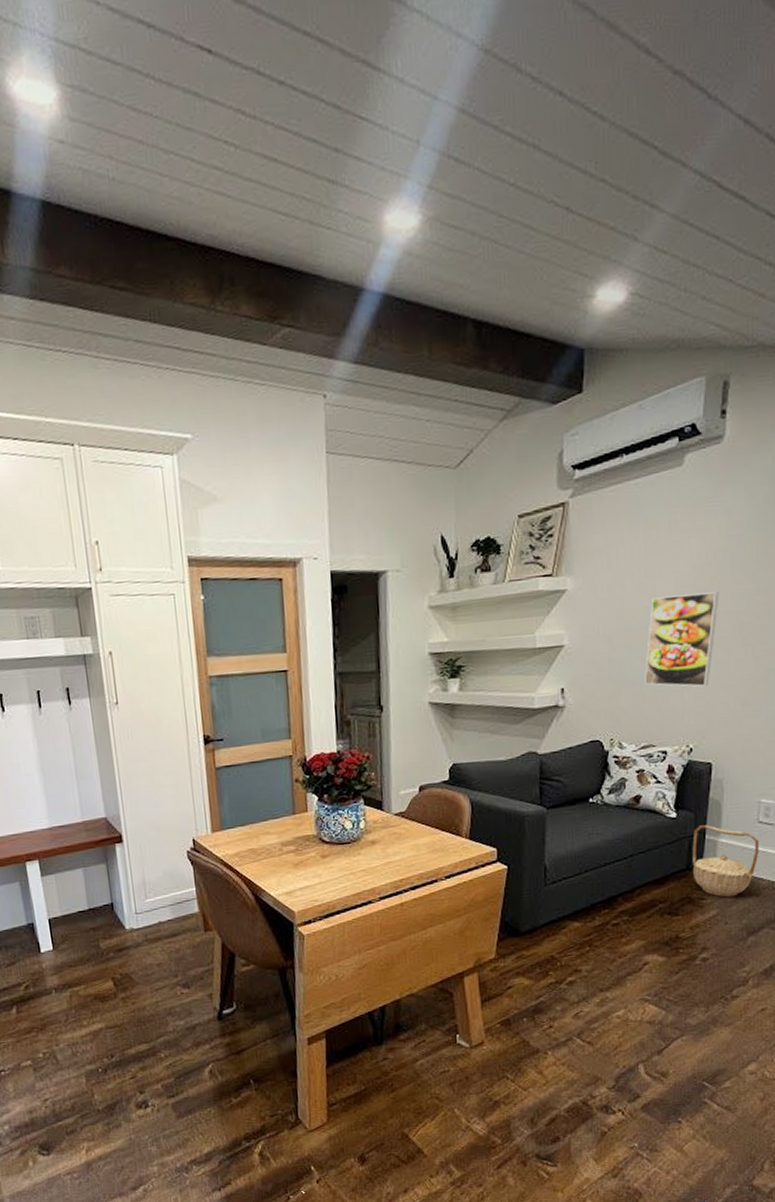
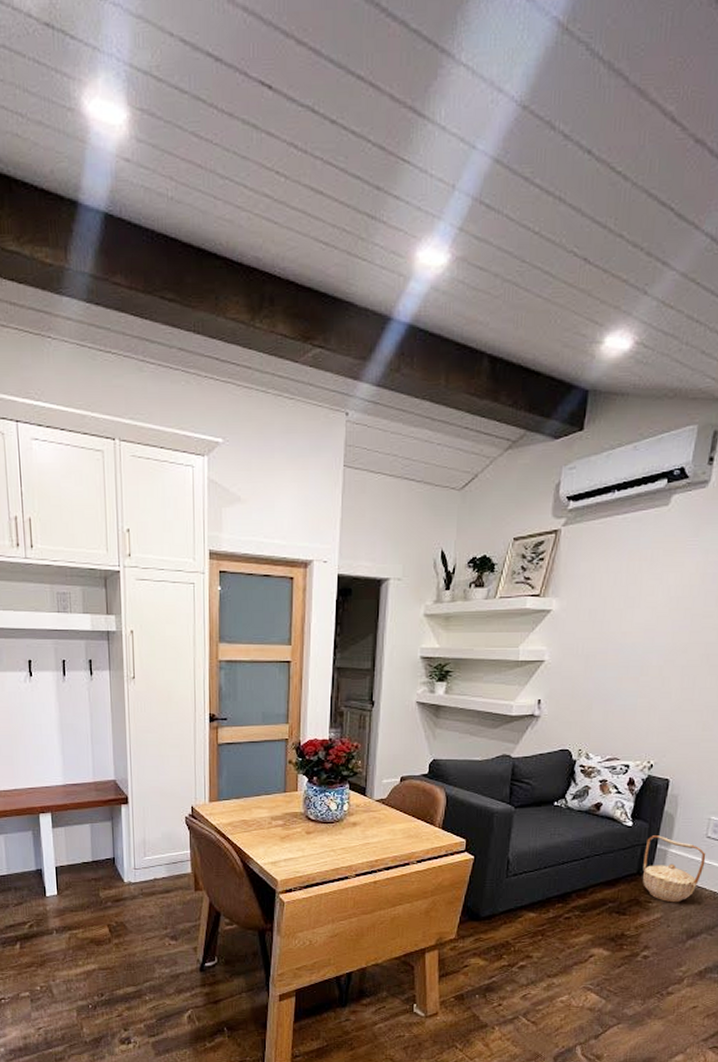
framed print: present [645,591,720,687] -> none [615,624,692,710]

